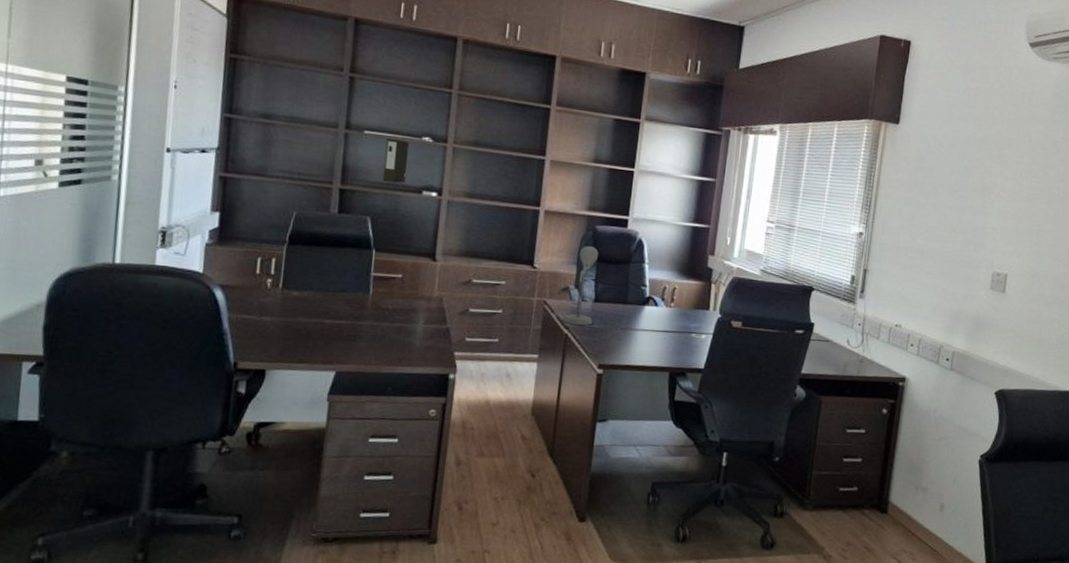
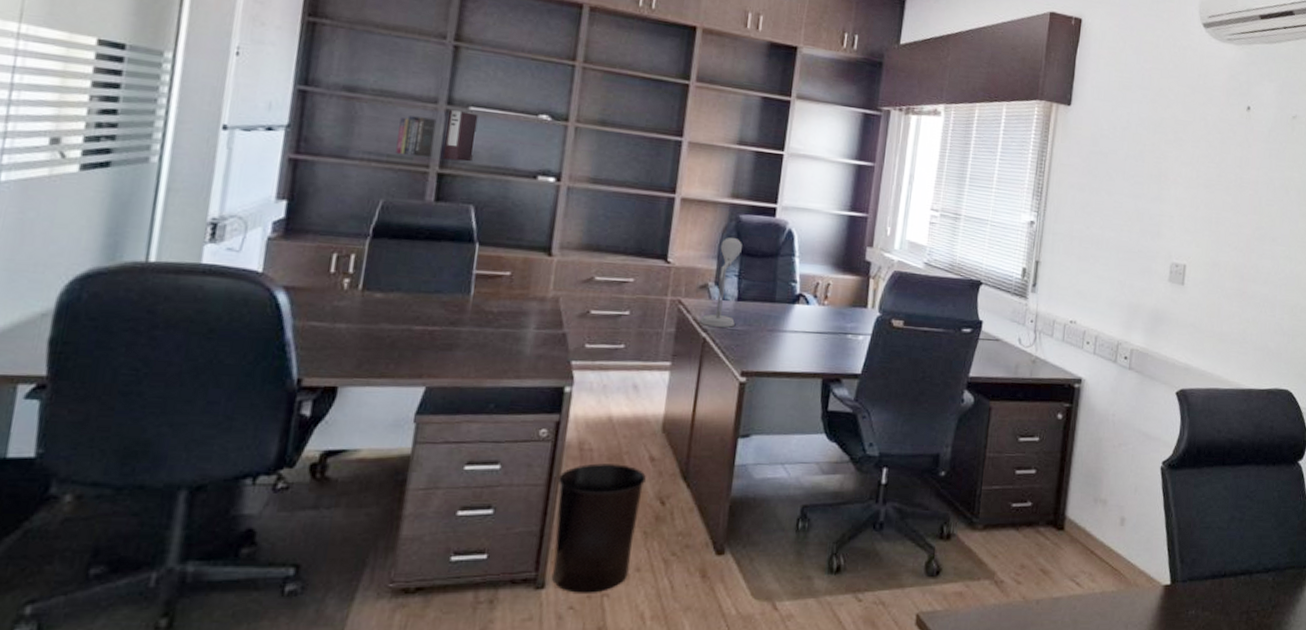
books: none [305,139,337,175] -> present [395,116,436,158]
binder: none [344,134,372,179] -> present [443,110,479,162]
binder: present [382,138,410,183] -> none [490,115,524,167]
waste bin: none [442,440,519,549] -> present [551,463,646,593]

